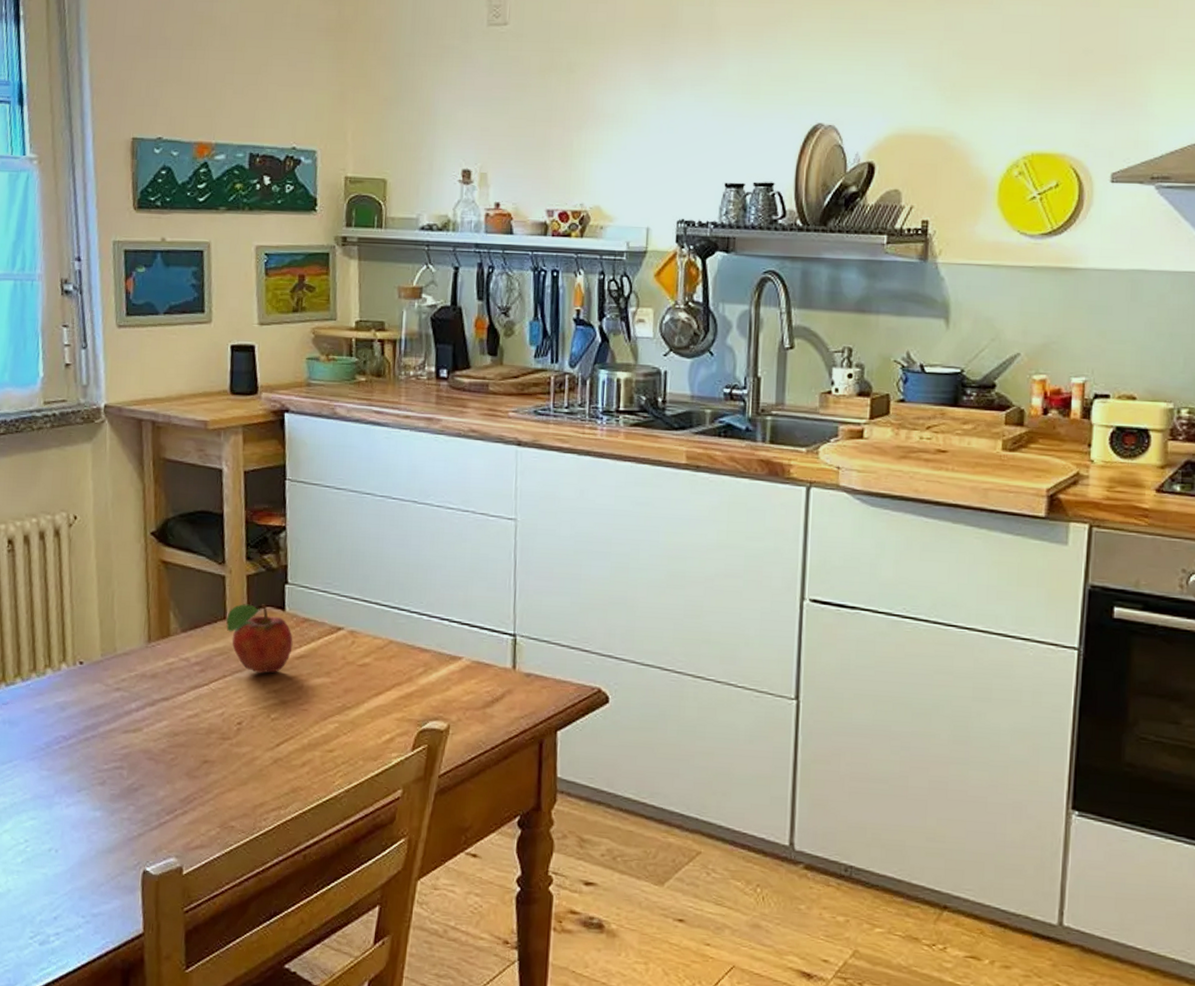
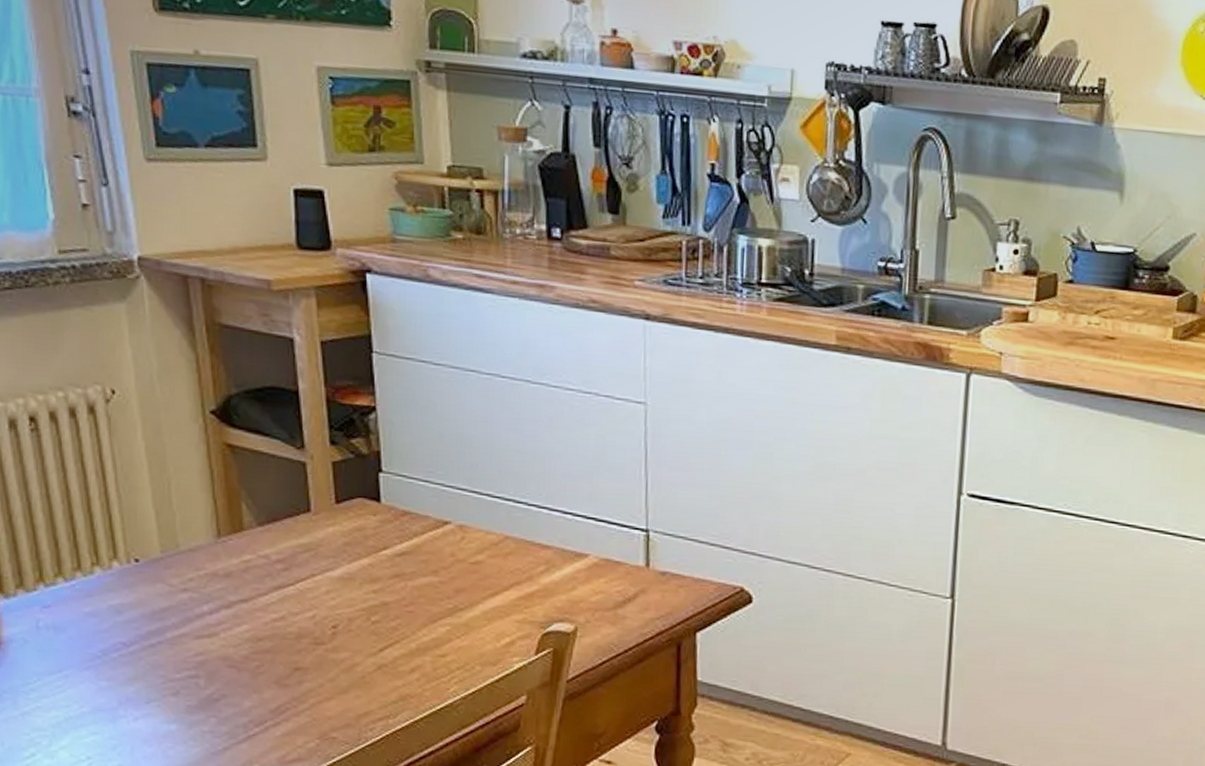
fruit: present [225,604,293,673] -> none [310,494,392,572]

